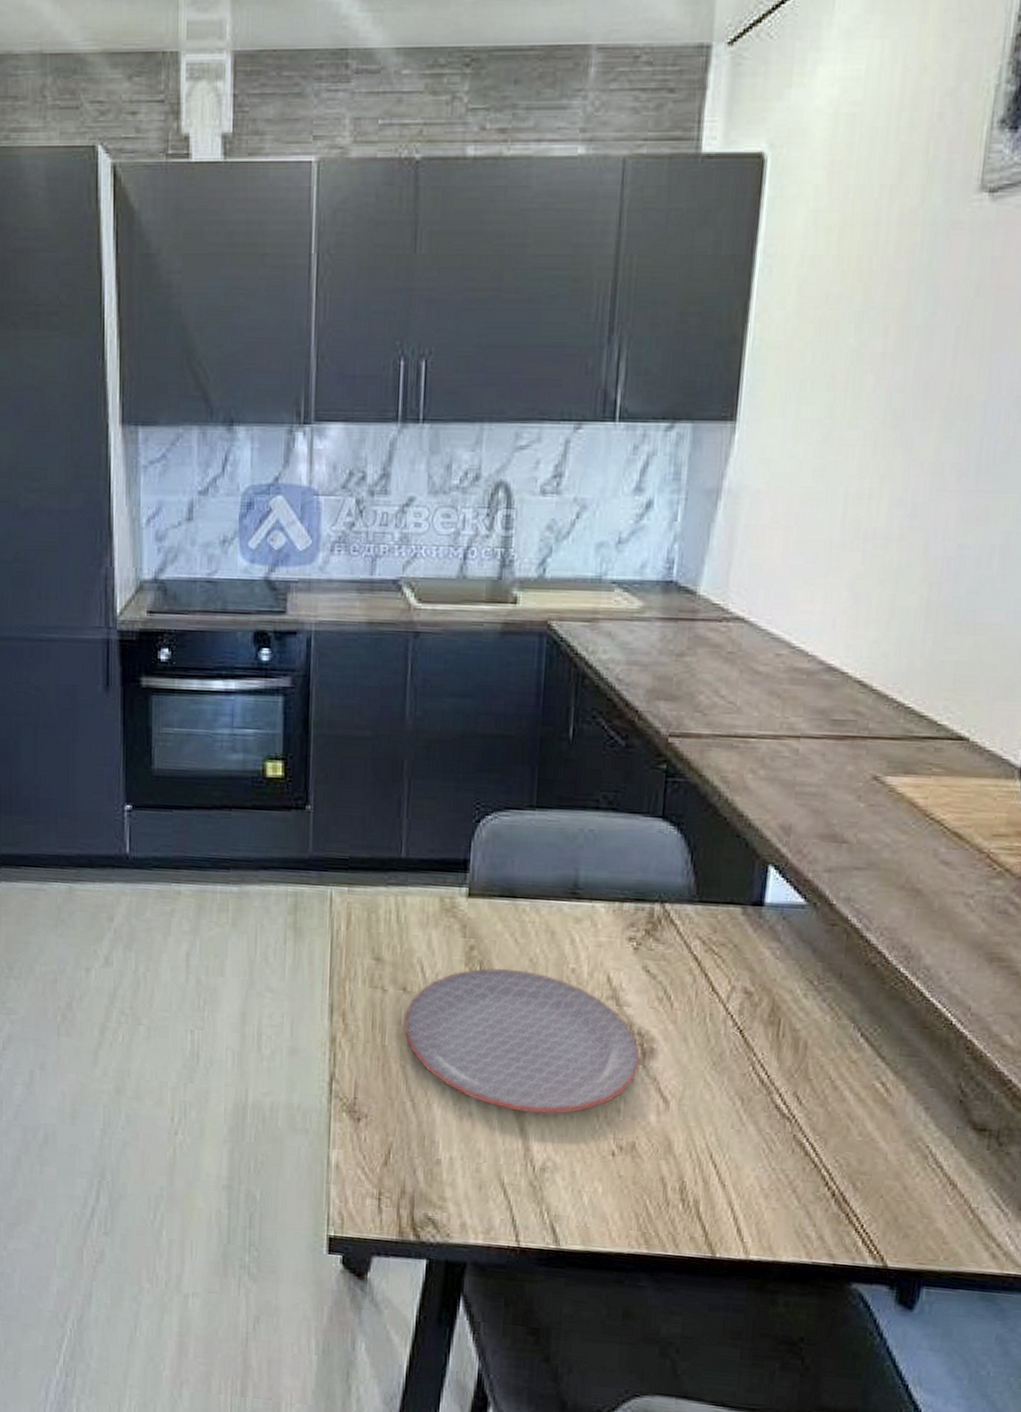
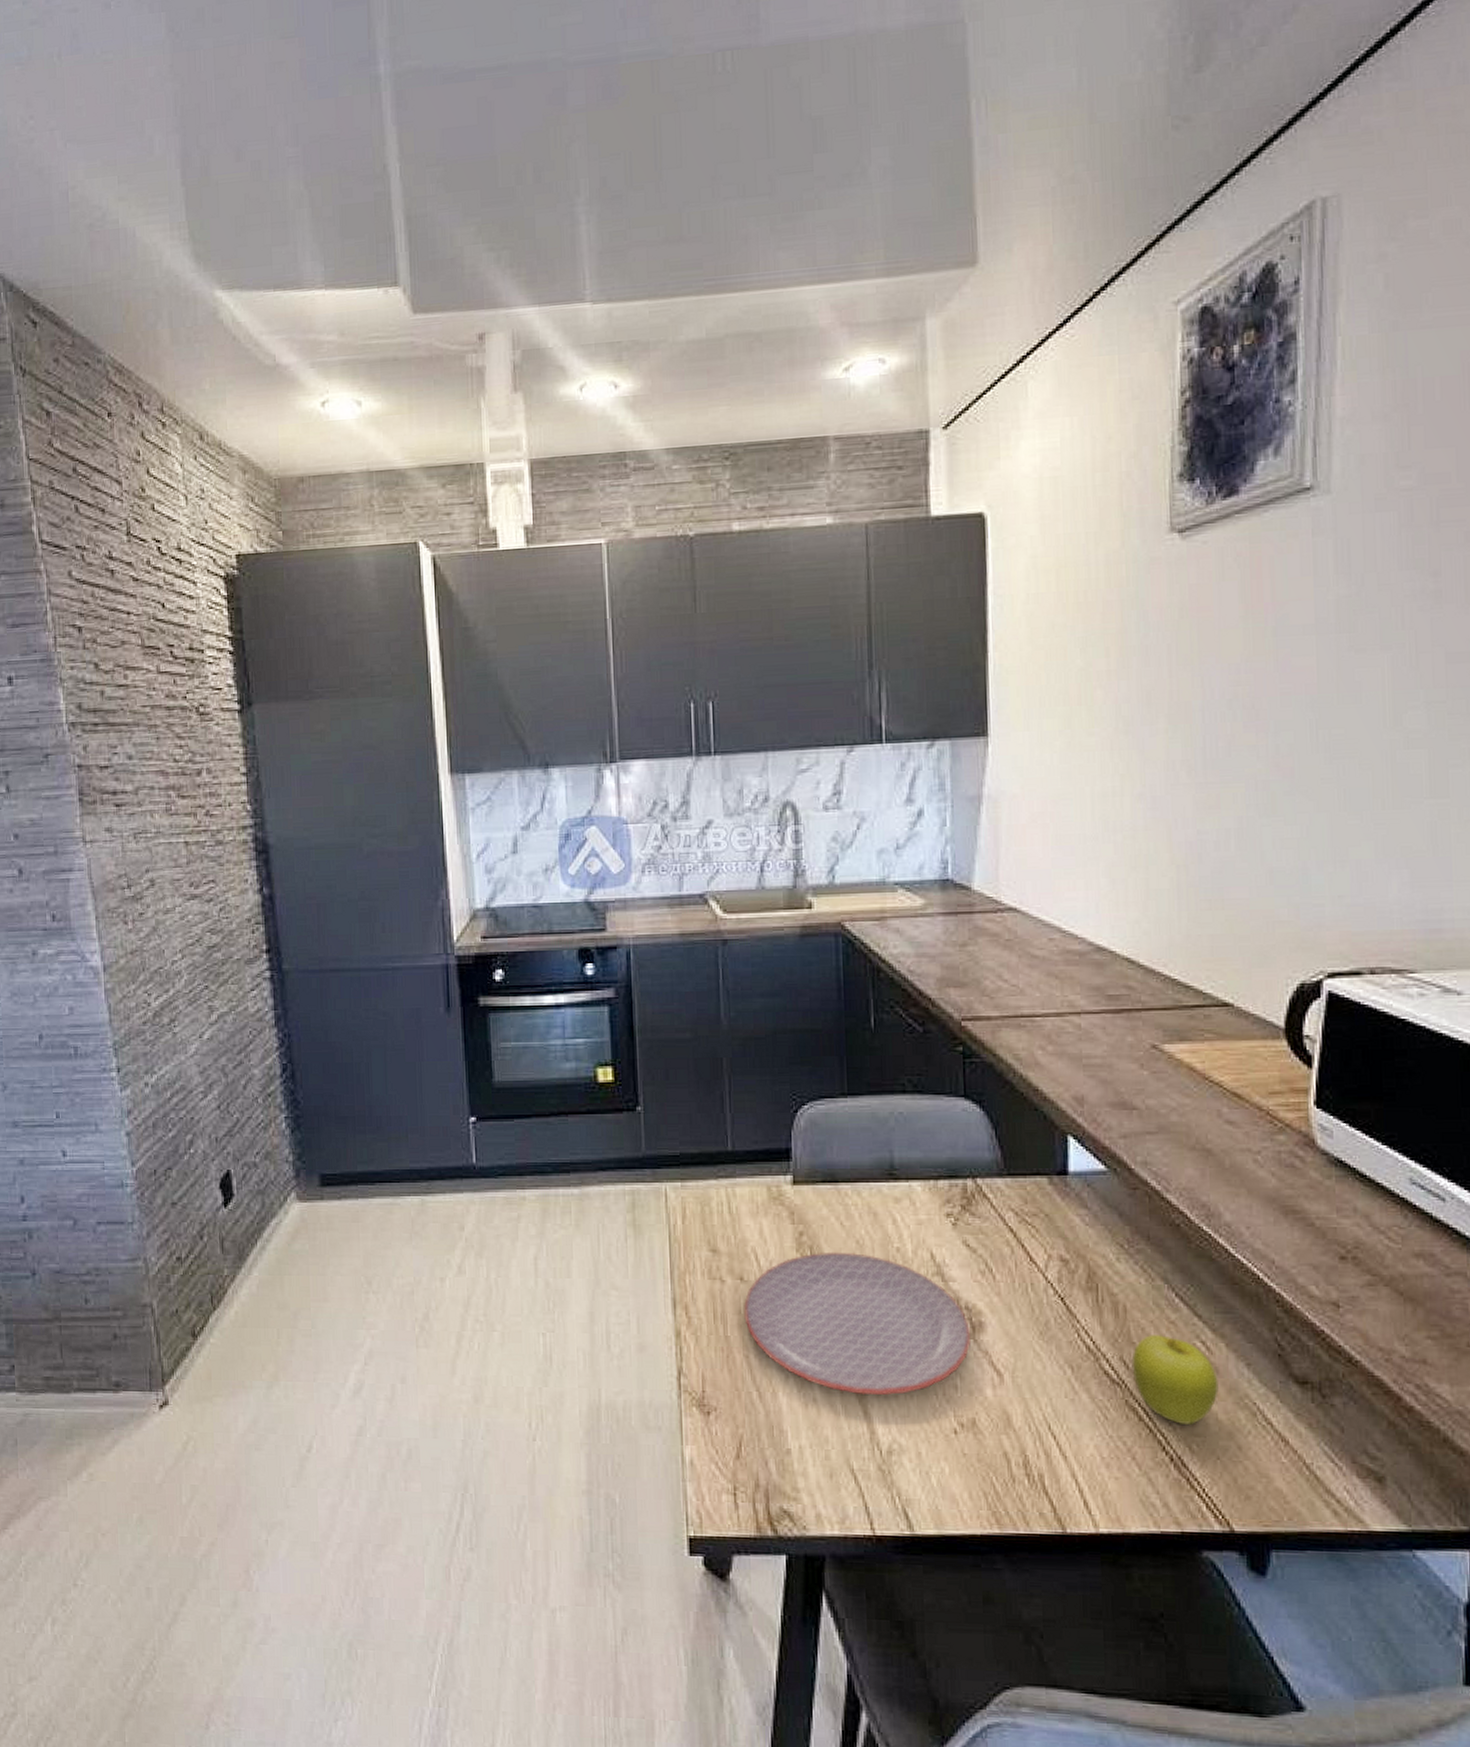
fruit: none [804,1073,893,1164] -> present [1131,1335,1219,1426]

